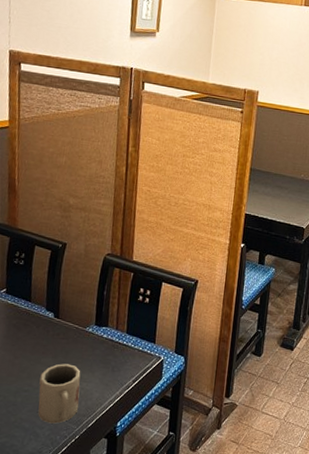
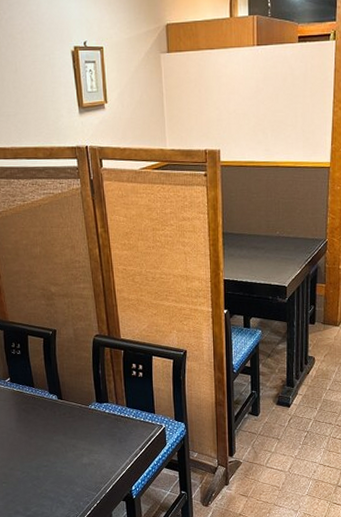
cup: present [38,363,81,424] -> none [56,439,95,492]

